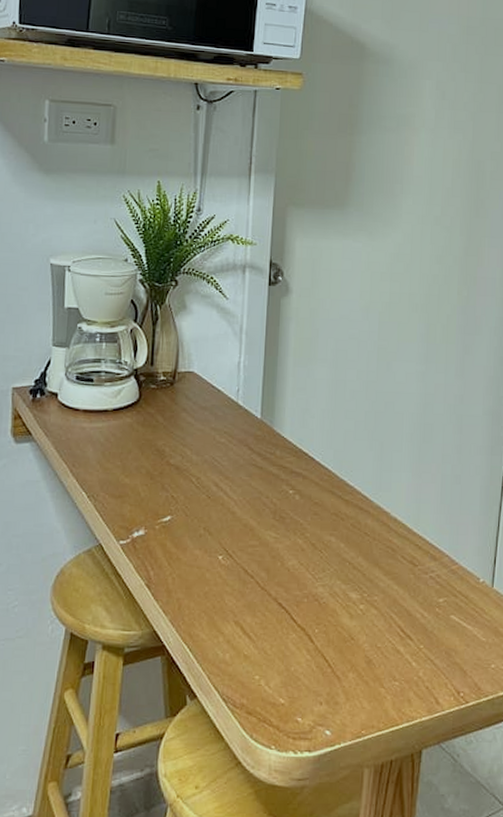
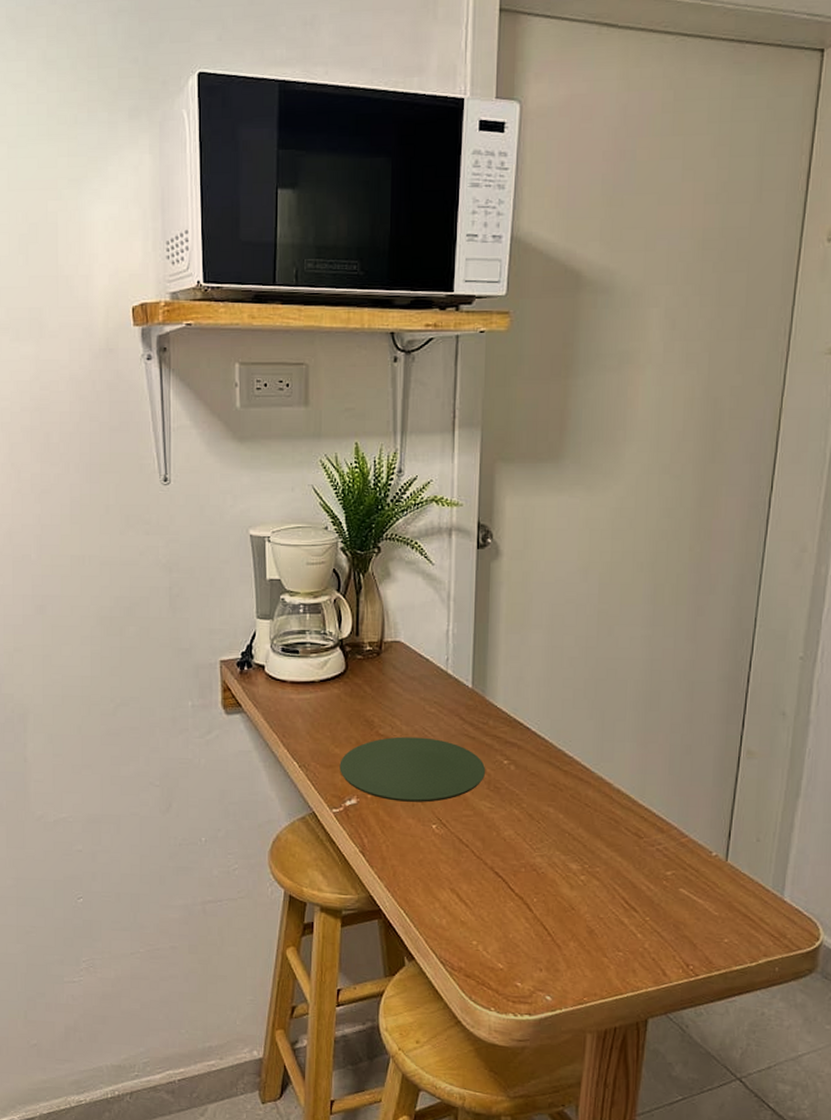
plate: none [128,466,272,533] -> present [339,736,486,803]

